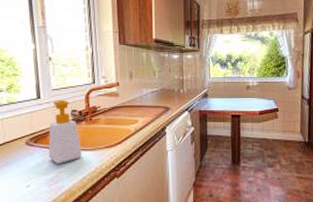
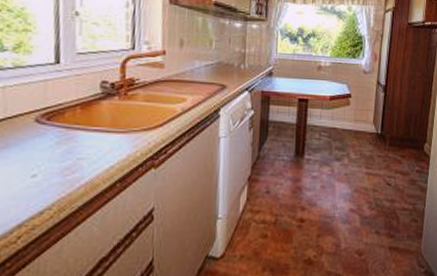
soap bottle: present [48,100,82,164] -> none [66,67,112,148]

